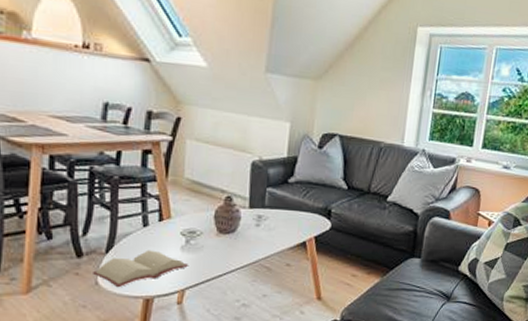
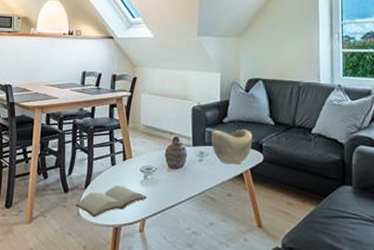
decorative bowl: none [272,191,322,232] -> present [212,130,253,165]

